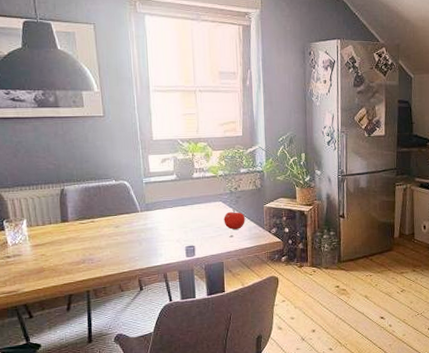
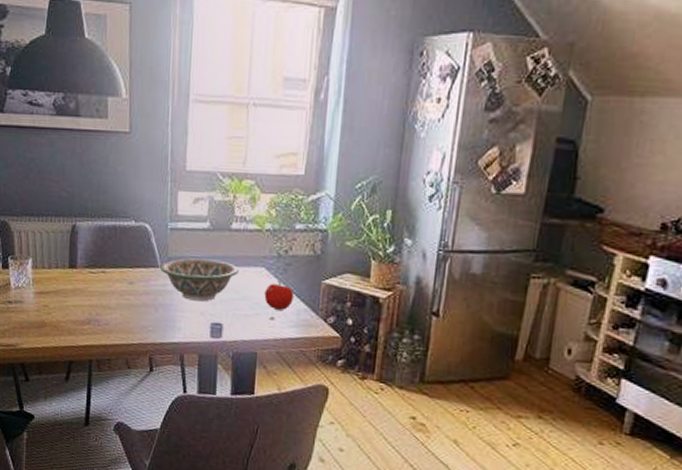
decorative bowl: none [140,201,203,233] -> present [160,258,239,302]

